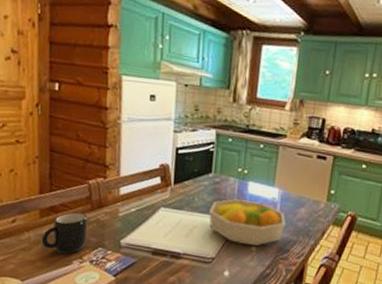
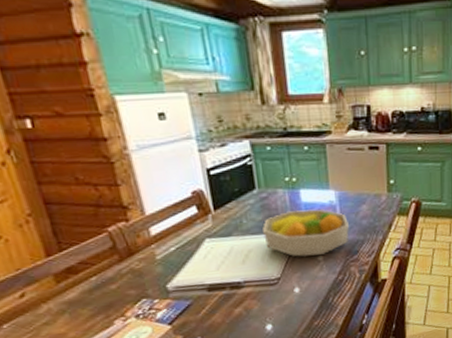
mug: present [41,212,88,255] -> none [66,266,125,318]

